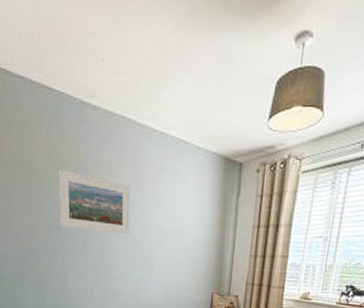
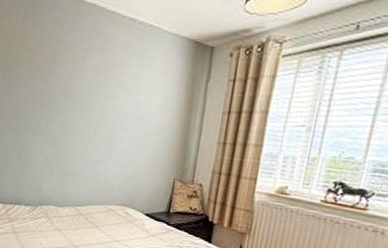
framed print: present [58,169,131,234] -> none [26,54,96,116]

